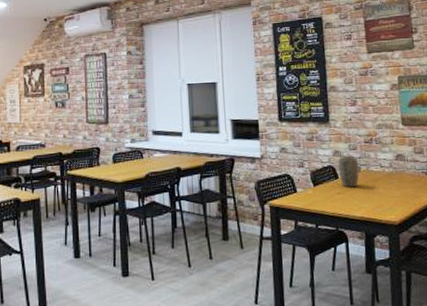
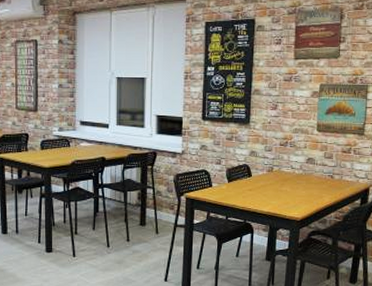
plant pot: present [338,156,359,188] -> none [253,157,272,186]

